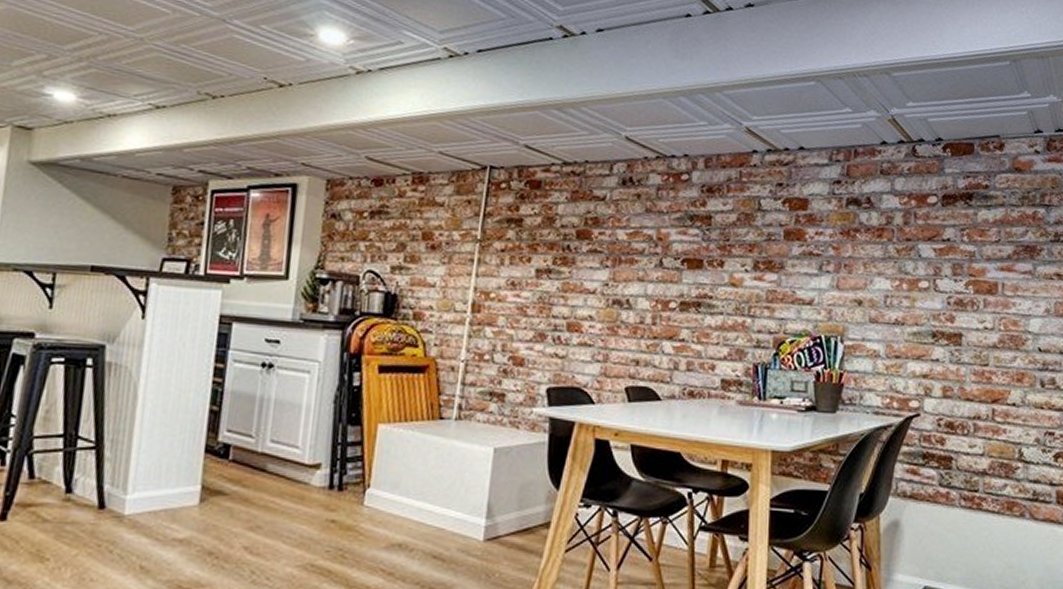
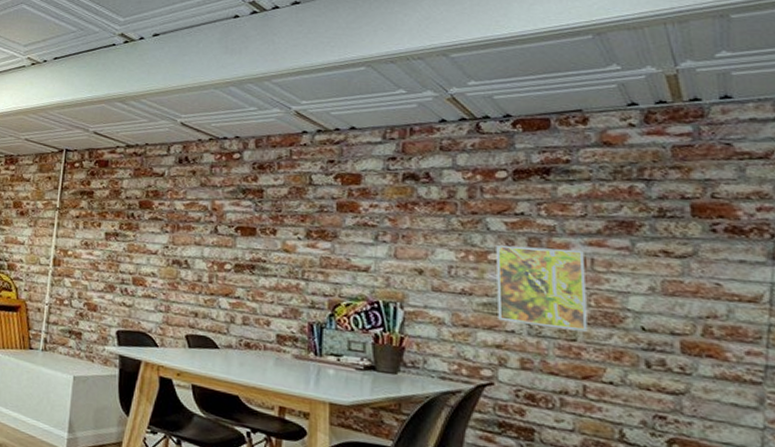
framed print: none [925,272,997,356] -> present [496,245,588,332]

